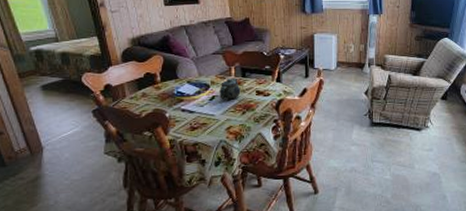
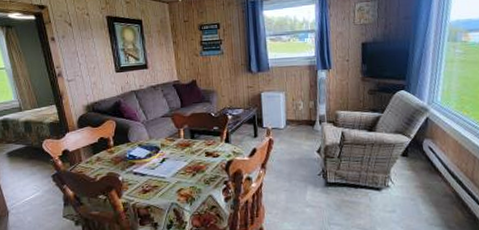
teapot: present [219,77,241,100] -> none [169,139,190,162]

